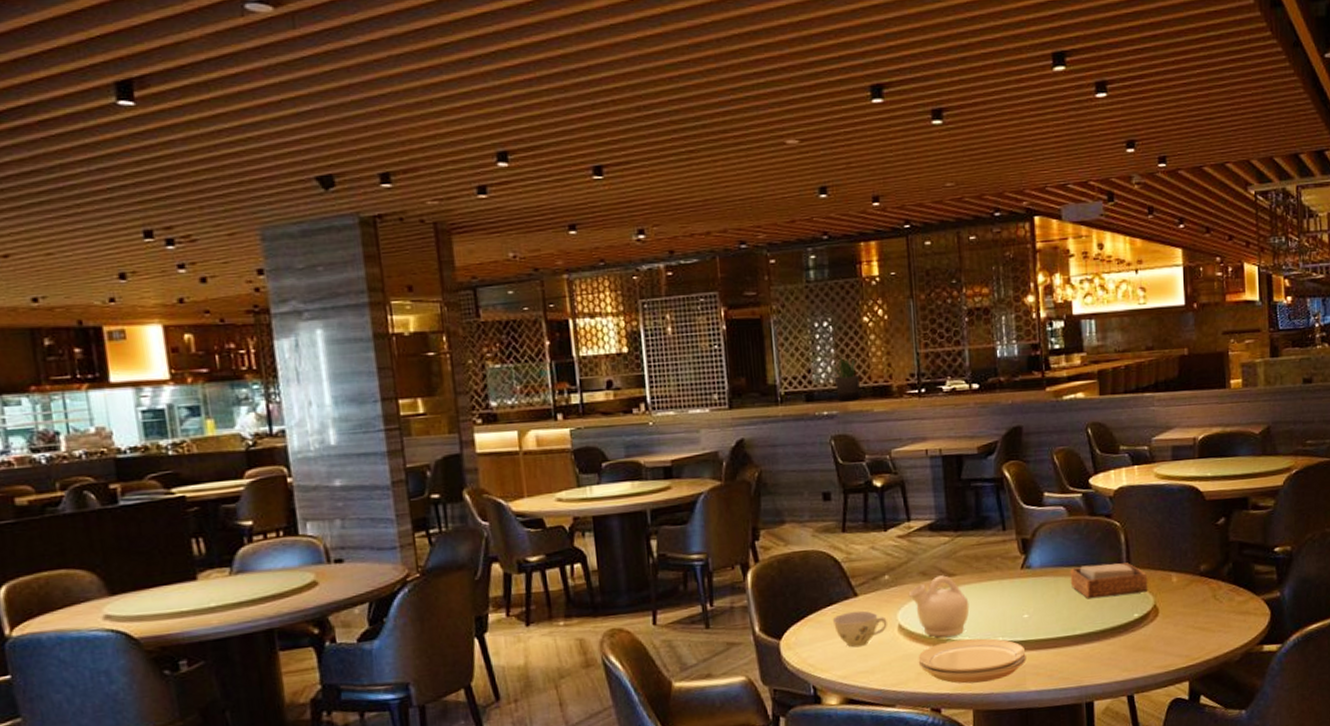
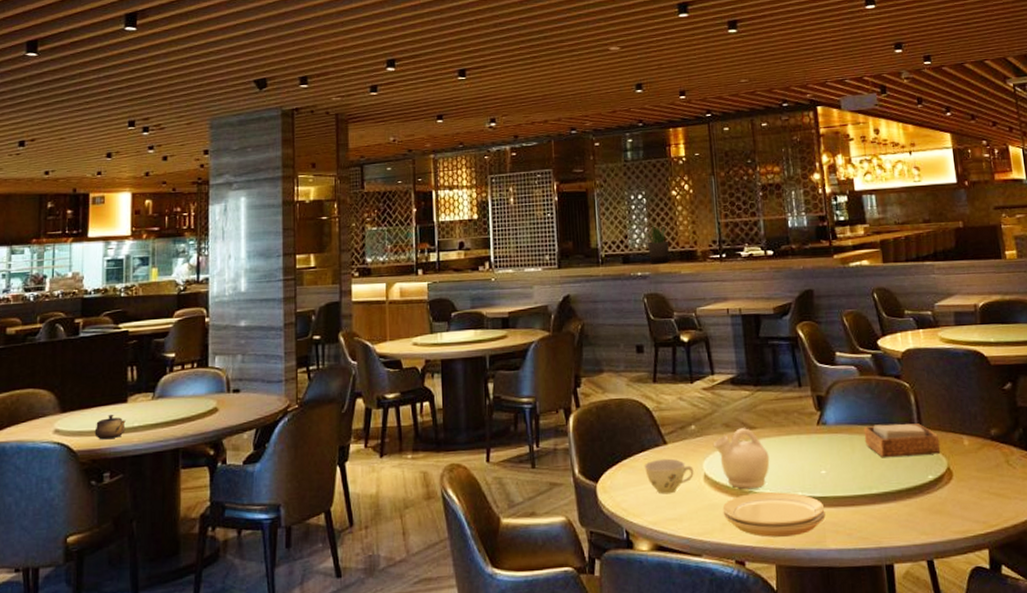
teapot: none [158,595,200,624] -> present [94,415,126,440]

